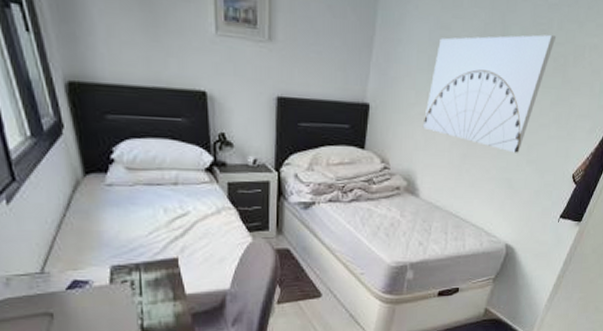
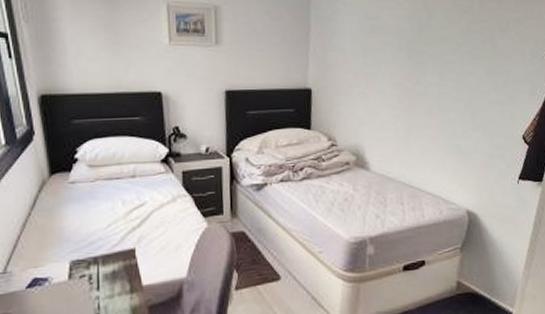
wall art: present [422,34,556,153] -> none [364,13,479,120]

